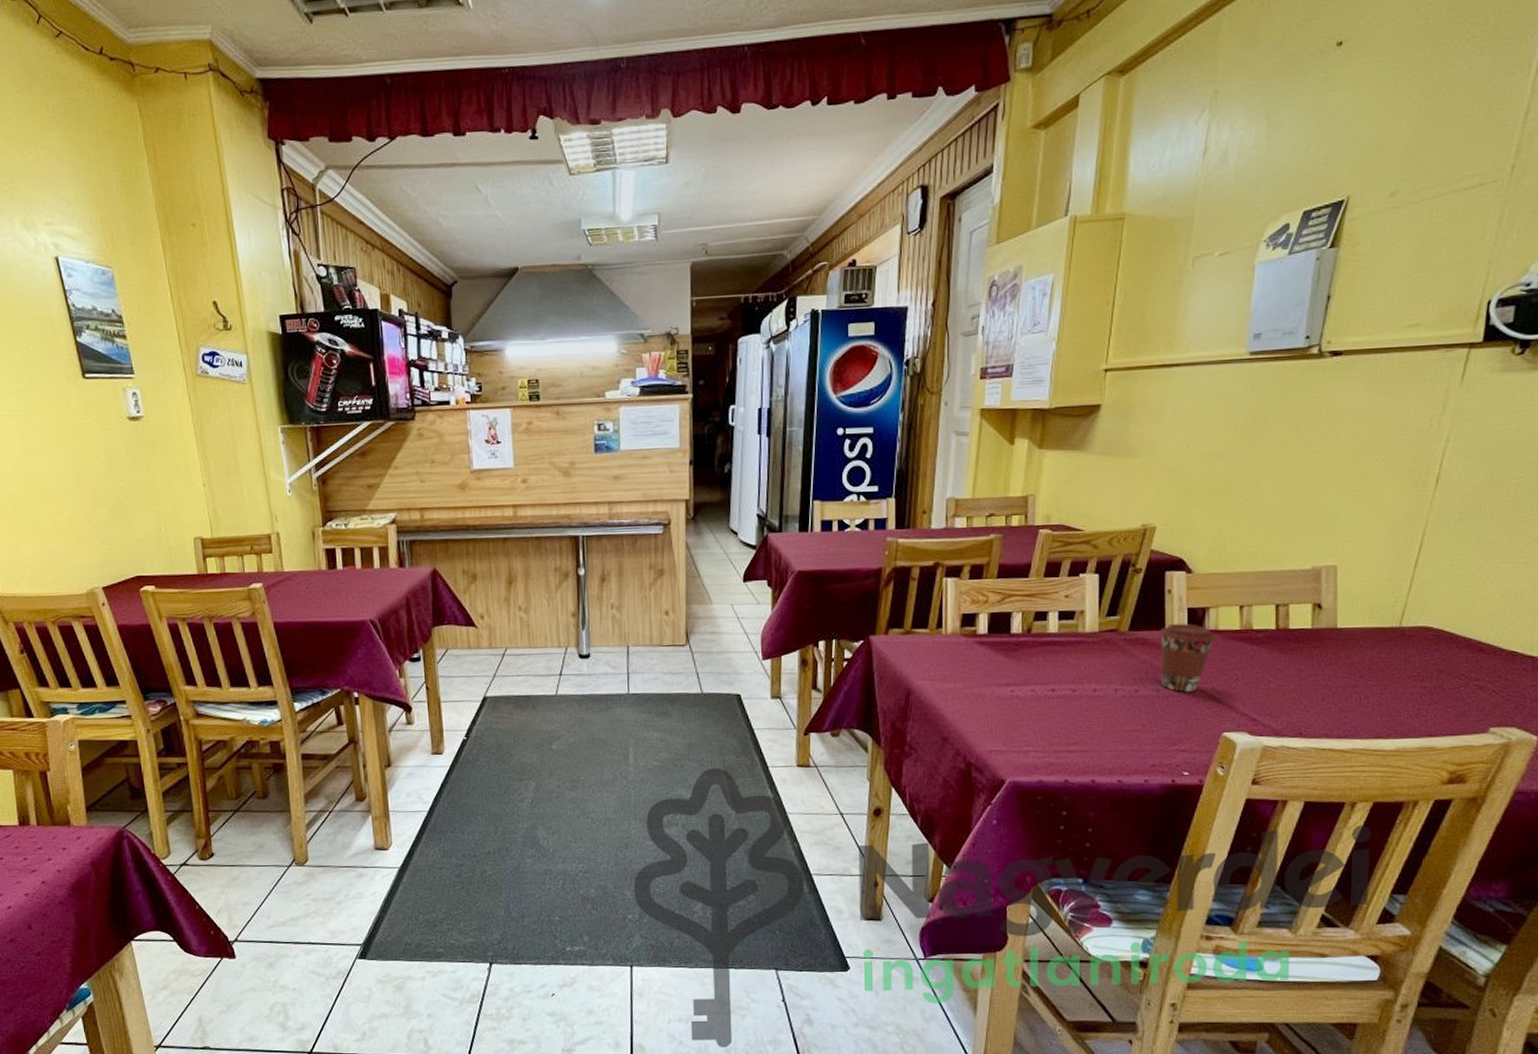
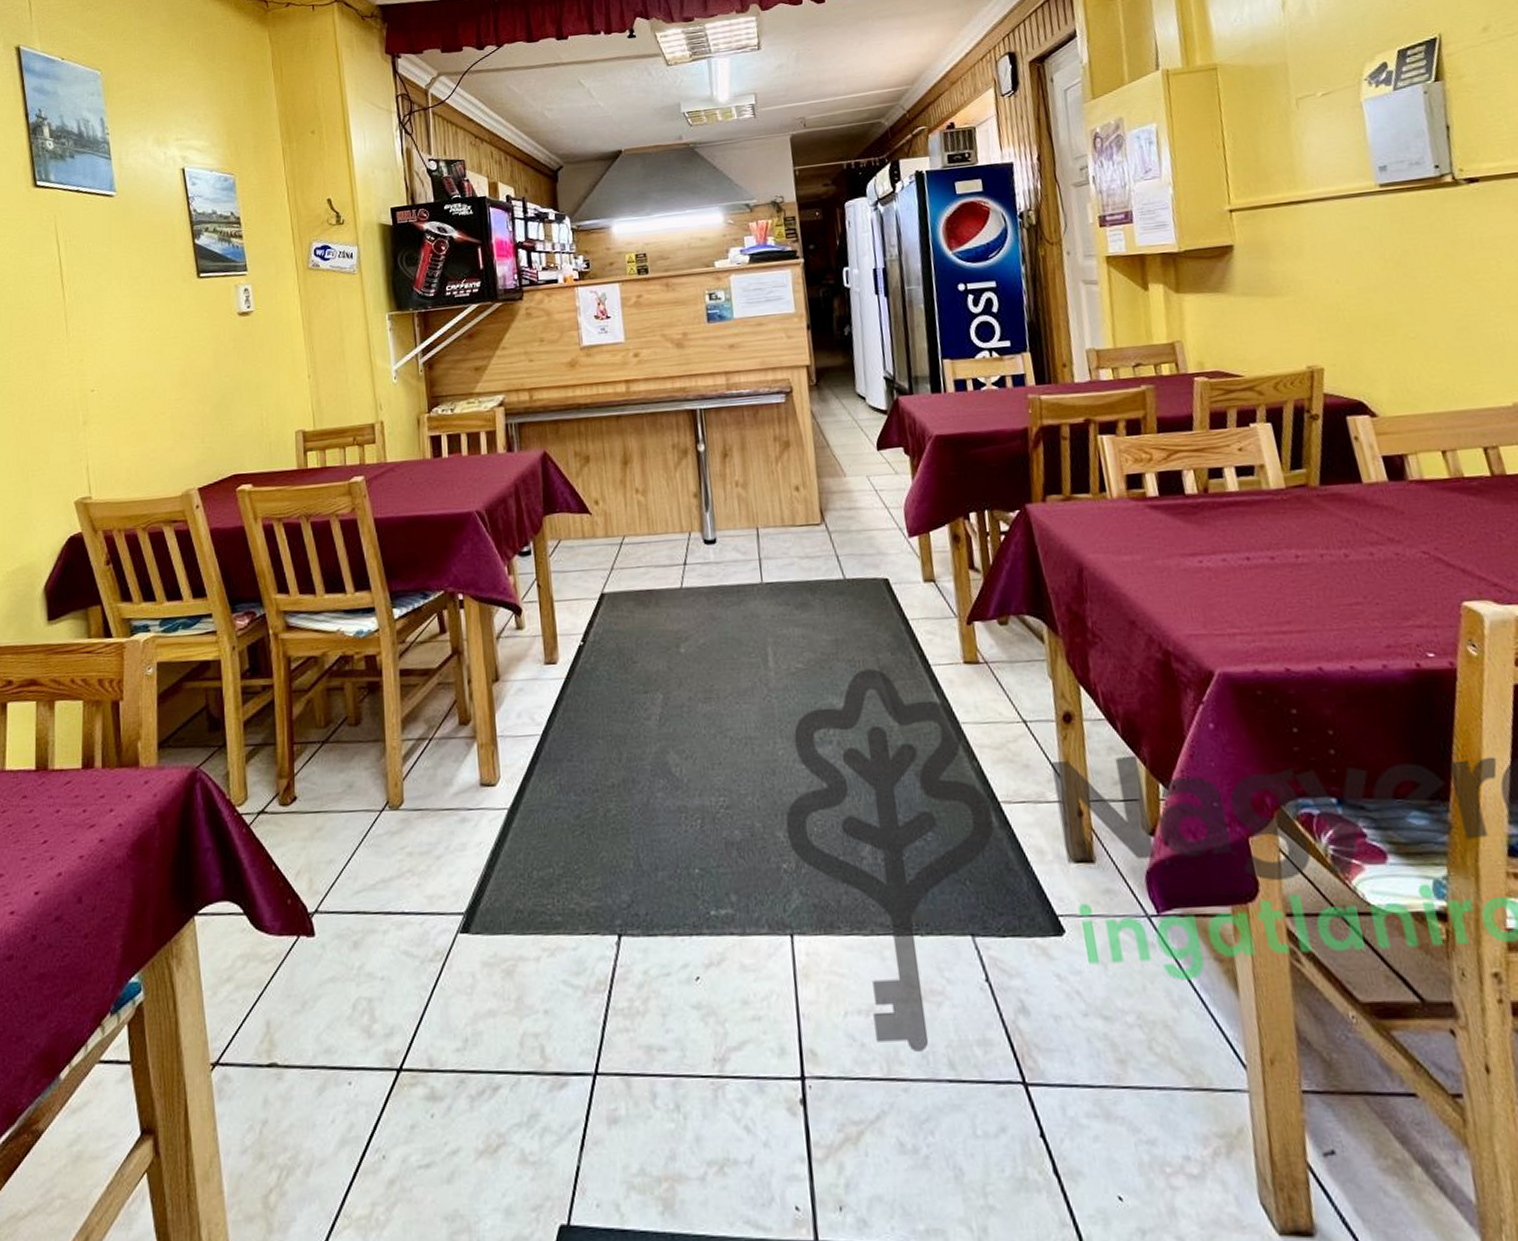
coffee cup: present [1159,623,1216,692] -> none [1356,473,1425,555]

